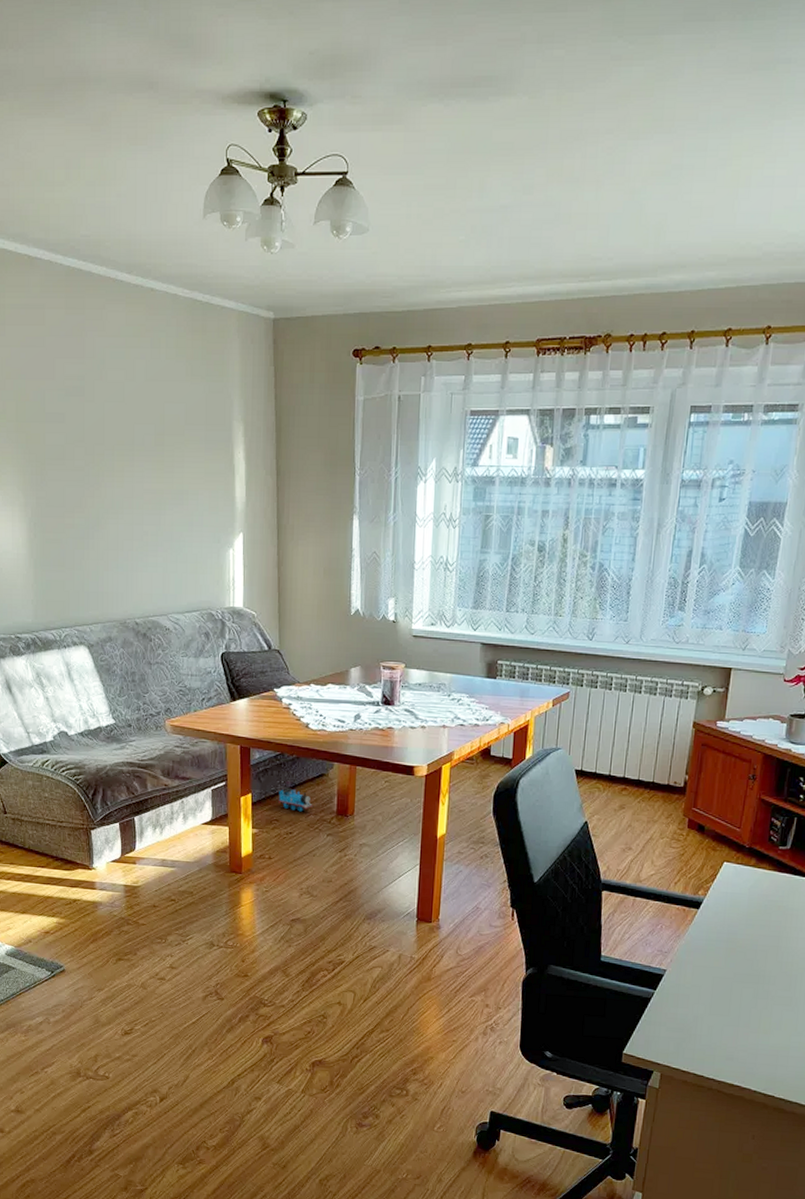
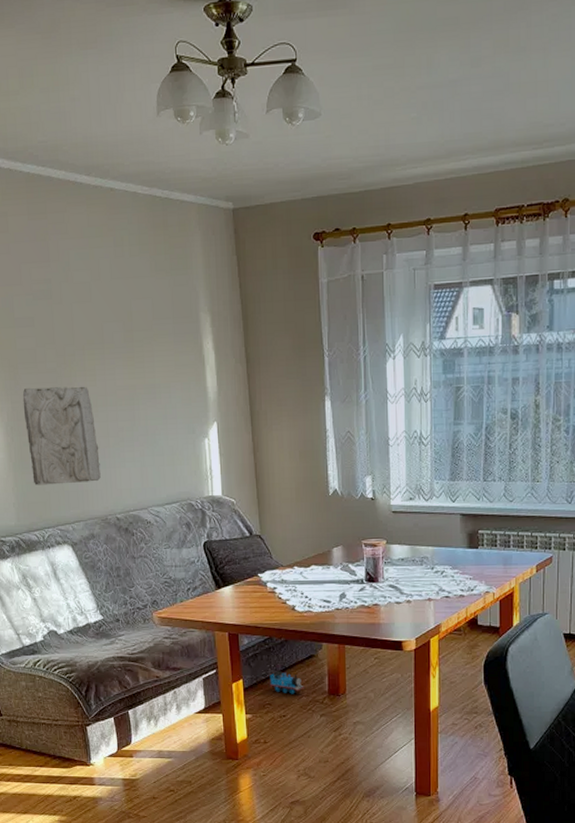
relief panel: none [48,484,122,585] -> present [22,386,101,485]

